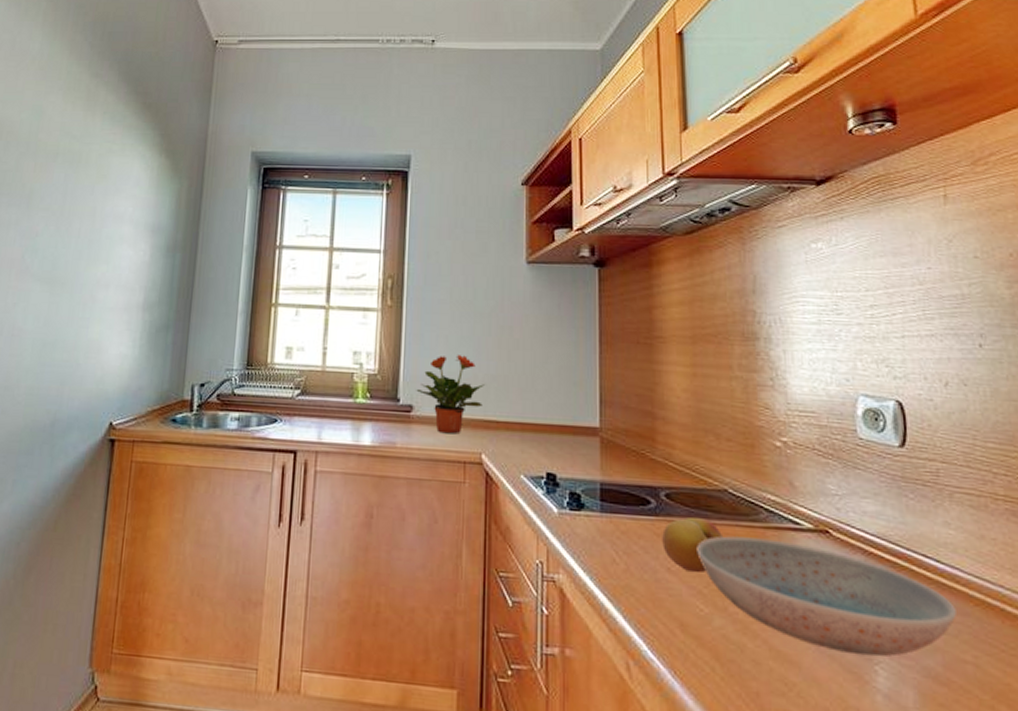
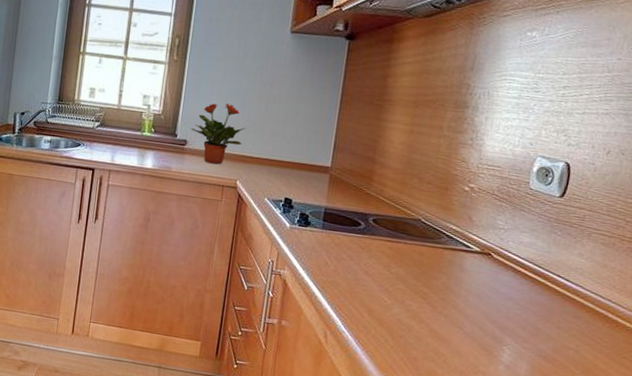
fruit: present [662,516,724,574] -> none [364,237,412,277]
dish: present [697,536,957,657] -> none [389,252,572,342]

